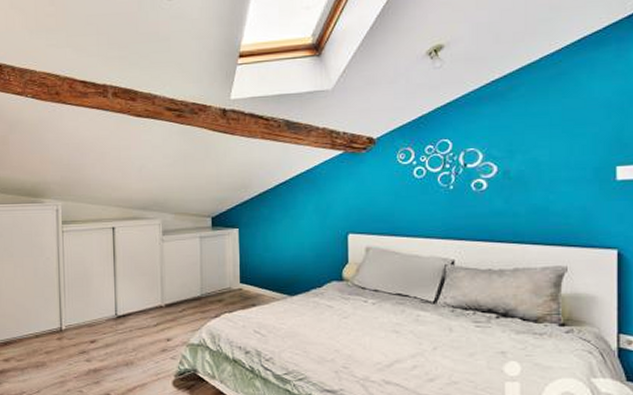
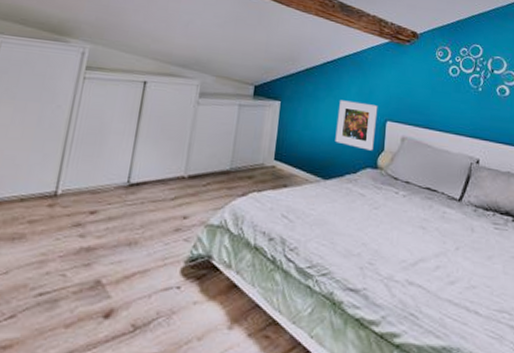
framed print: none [296,219,338,265] -> present [335,100,378,151]

